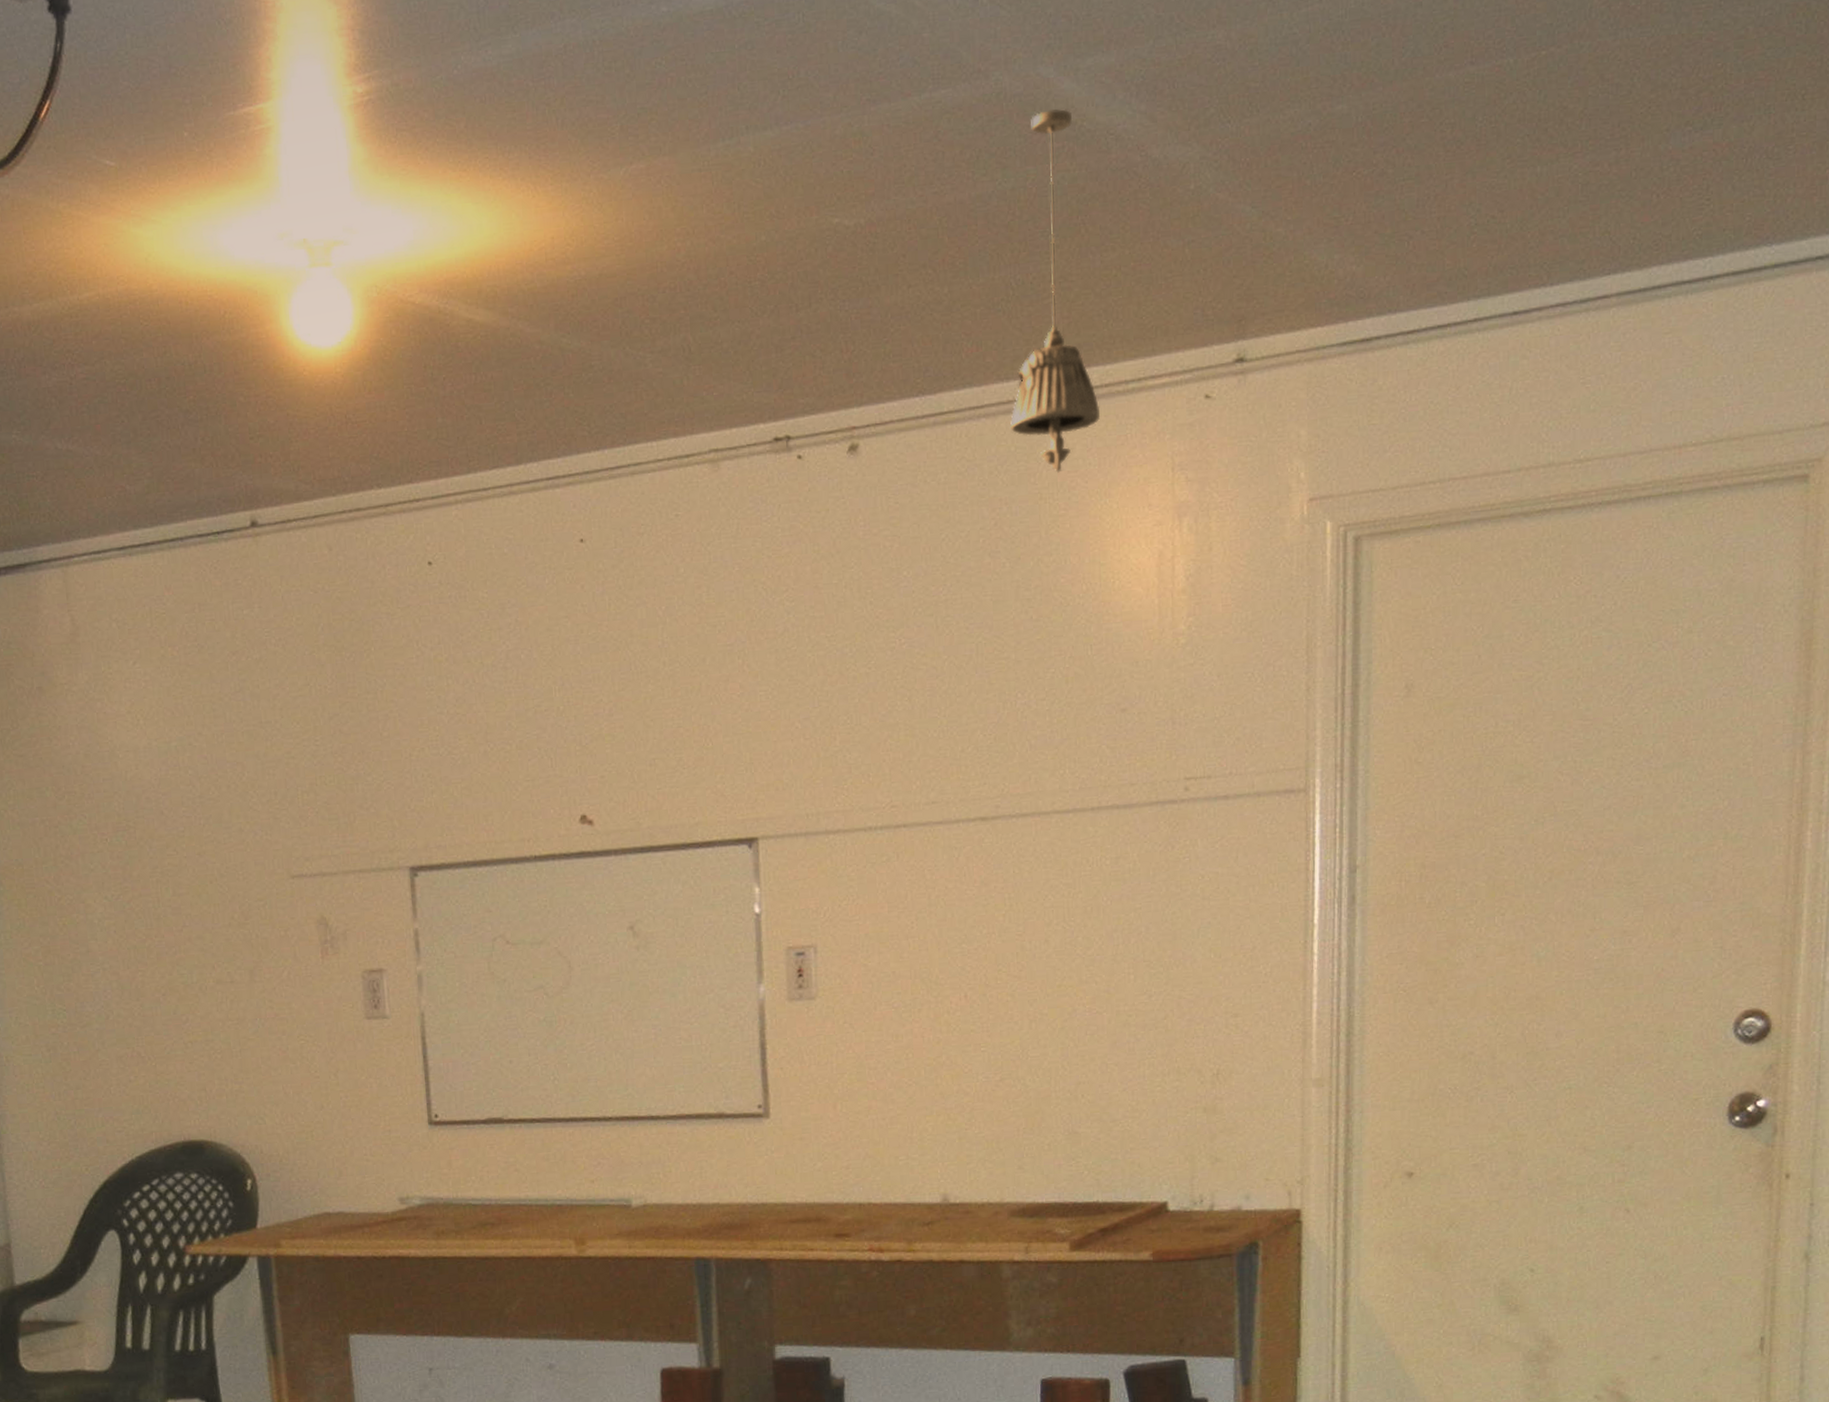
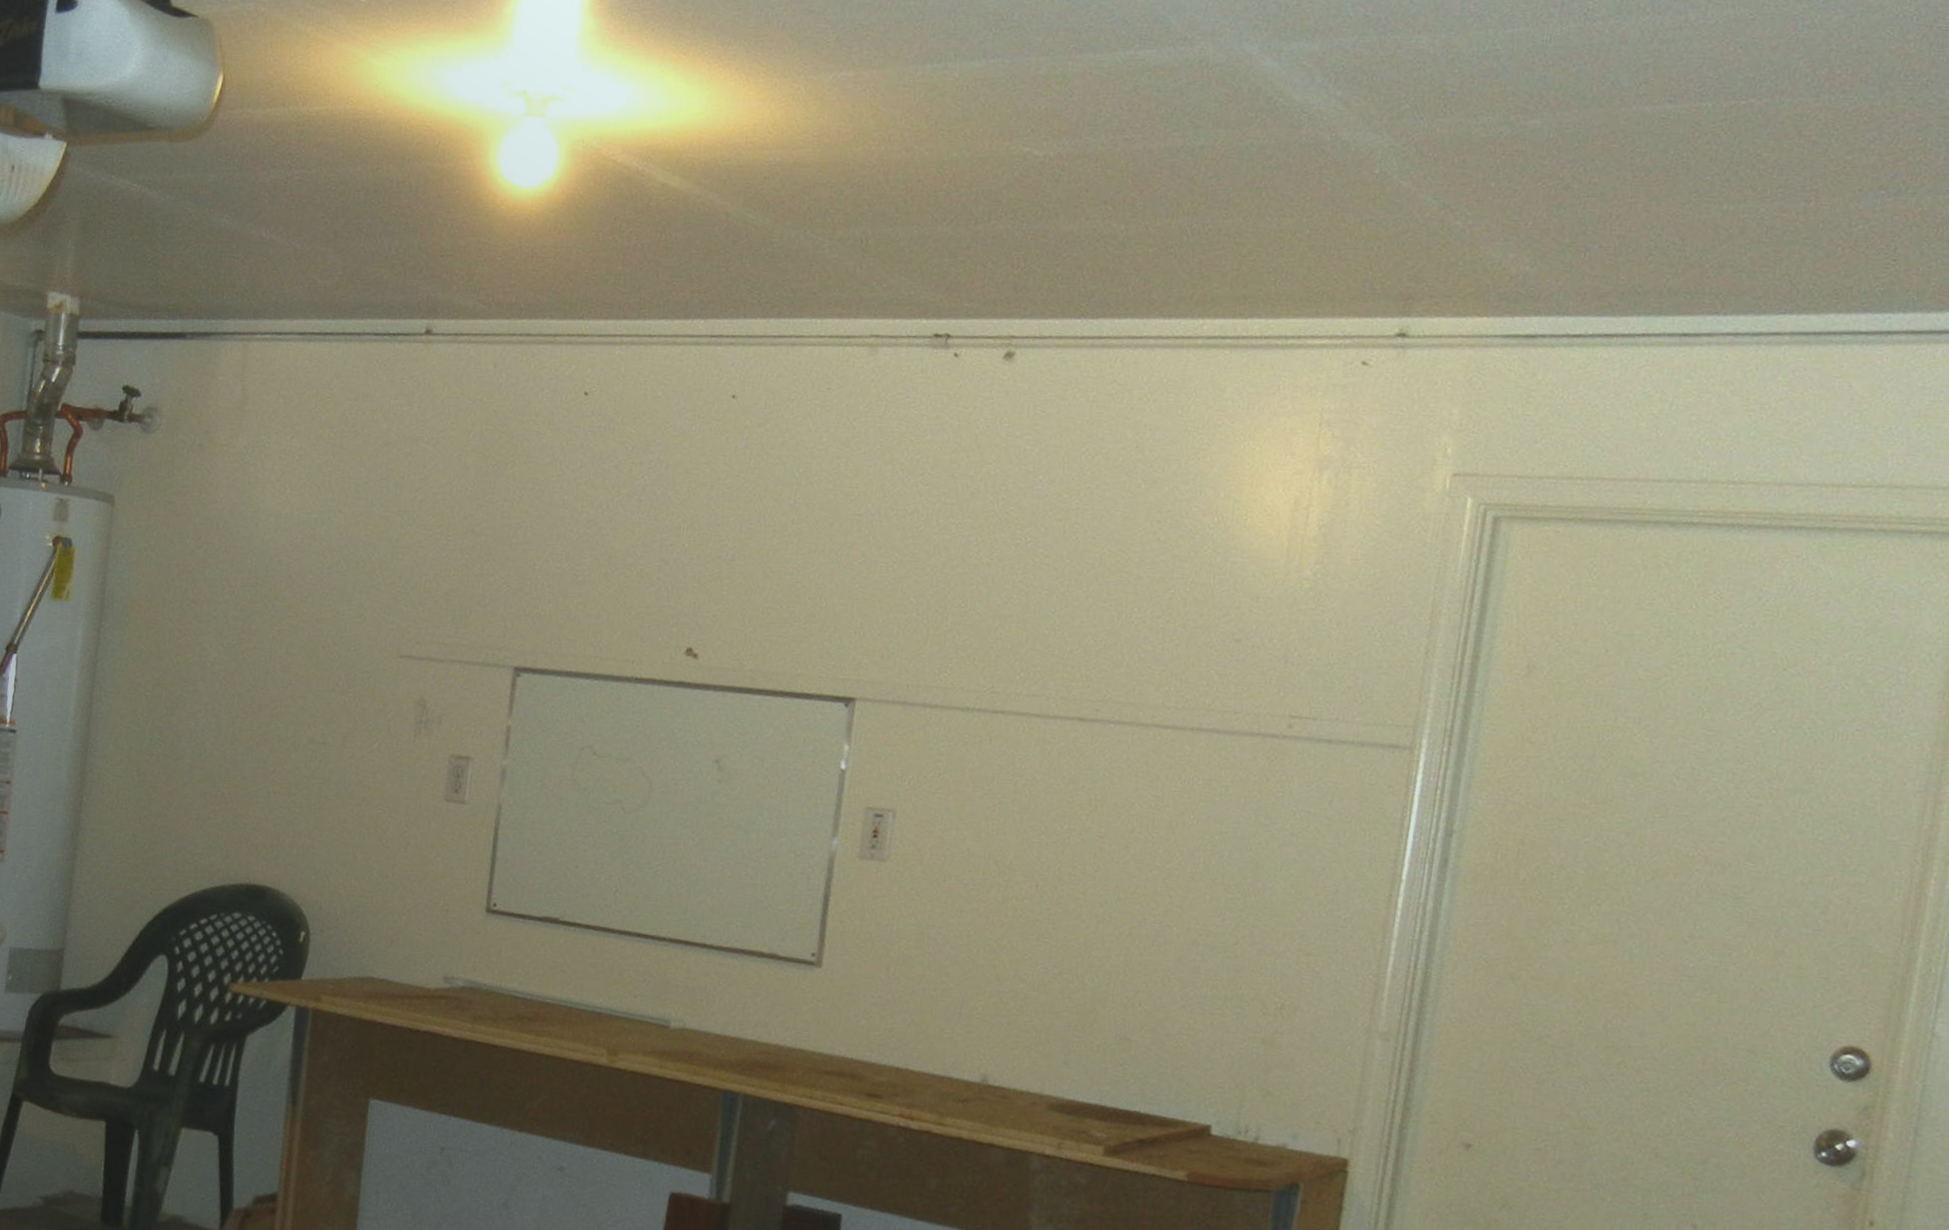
pendant light: present [1010,109,1100,473] -> none [1165,82,1269,410]

